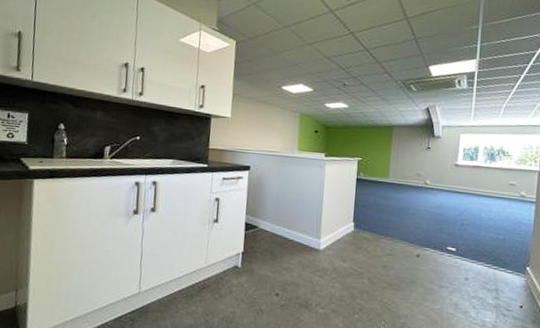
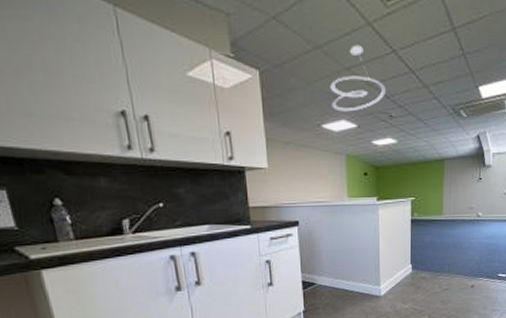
ceiling light fixture: none [292,26,343,78] -> present [330,44,387,112]

